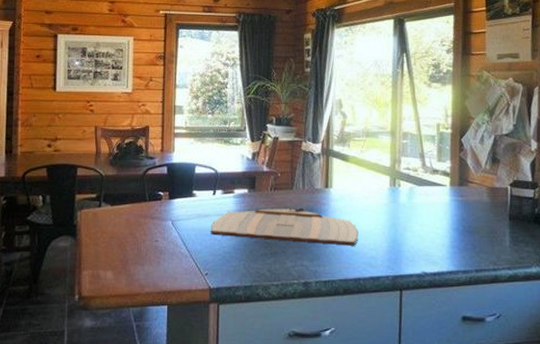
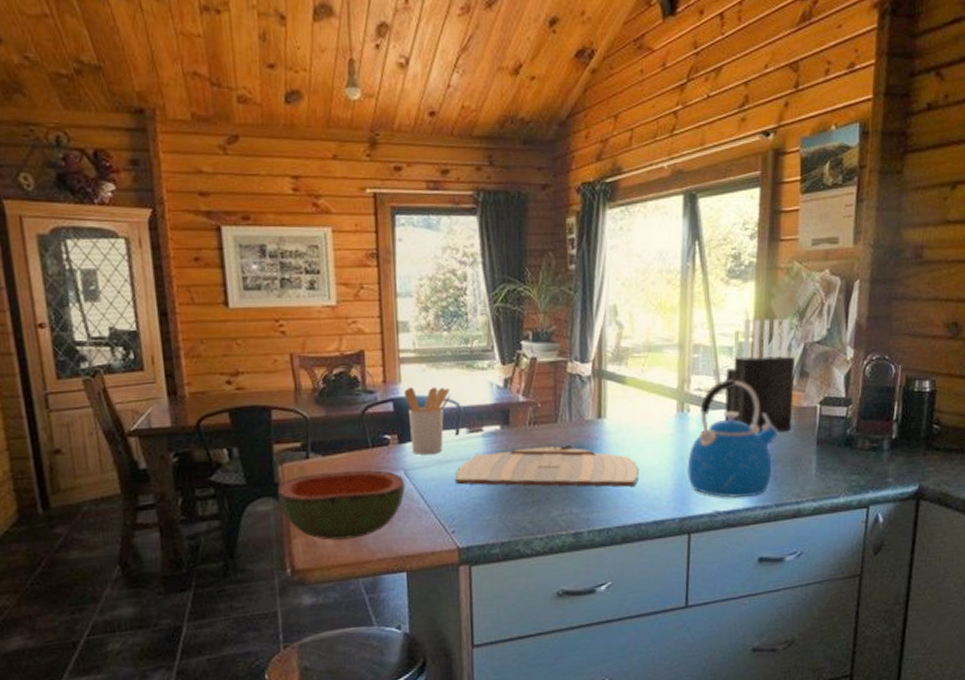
bowl: none [74,218,171,274] -> present [277,470,405,540]
utensil holder: none [176,156,210,209] -> present [403,387,450,455]
kettle: none [399,161,475,262] -> present [687,378,778,499]
knife block: none [429,114,488,208] -> present [724,318,796,434]

